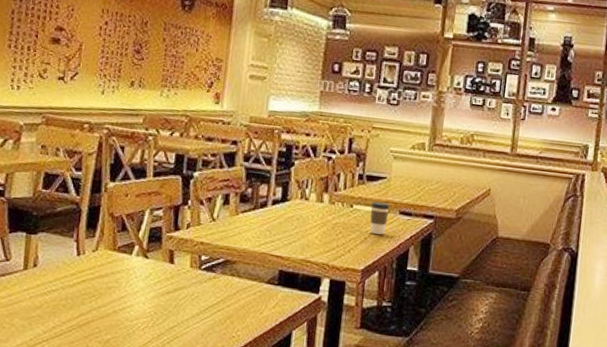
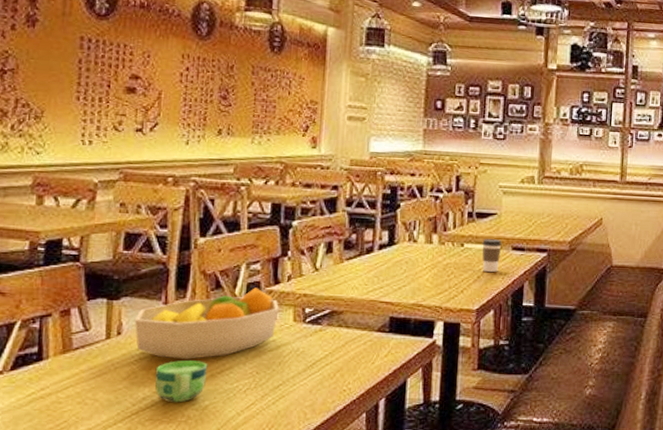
fruit bowl: none [48,232,178,295] -> present [134,287,279,359]
cup: none [64,295,112,334] -> present [154,360,208,403]

